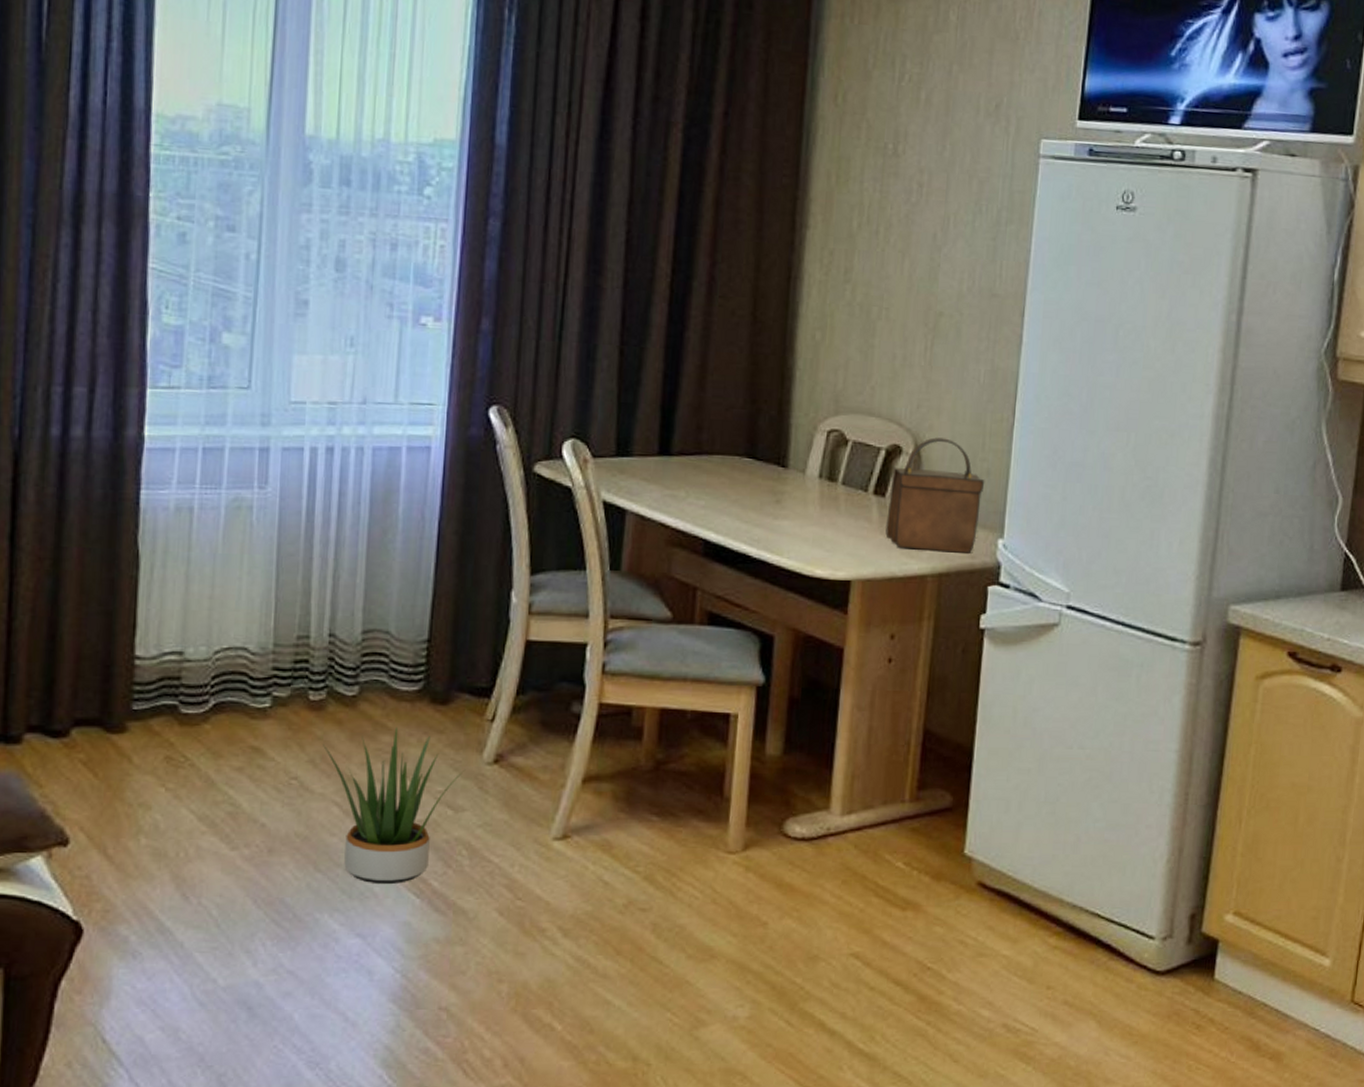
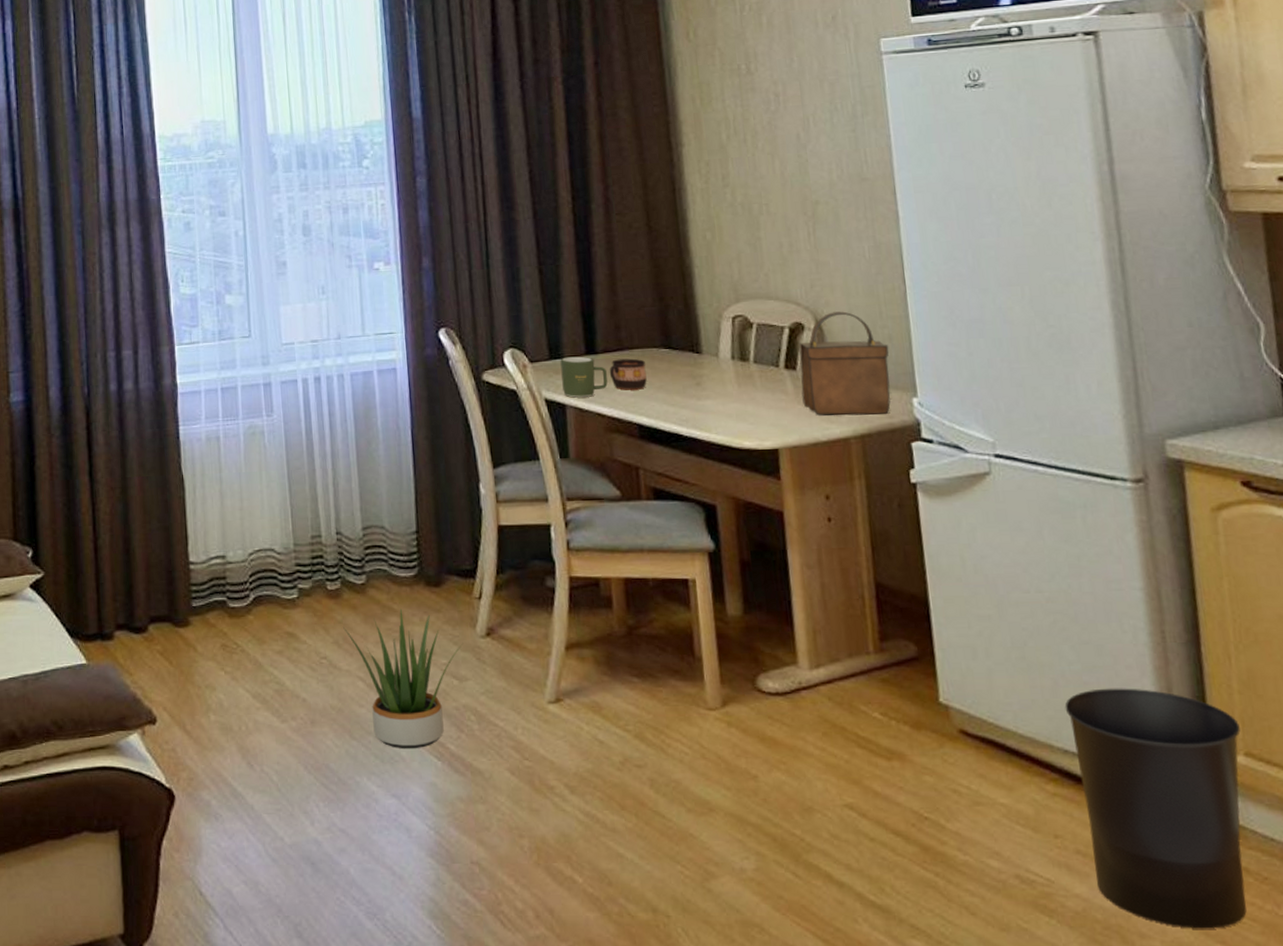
mug: none [625,455,679,504] -> present [560,356,608,398]
cup: none [681,464,724,501] -> present [609,358,647,390]
waste bin: none [1077,846,1235,1074] -> present [1064,688,1247,929]

